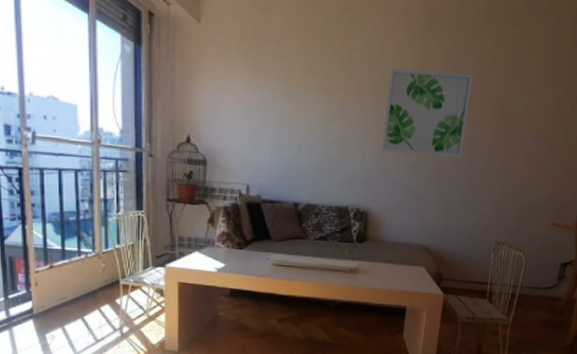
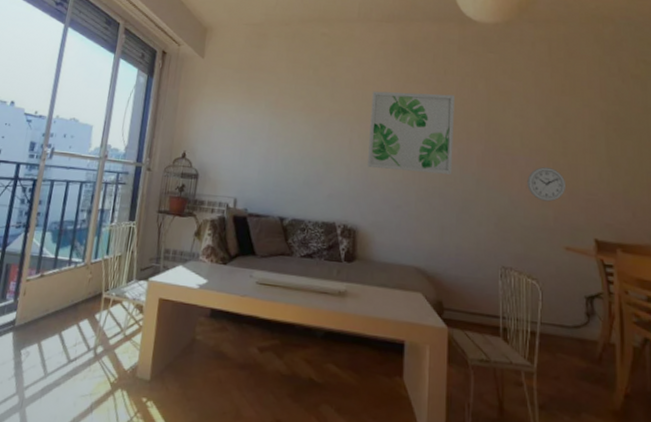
wall clock: none [529,150,564,183] -> present [527,167,567,202]

